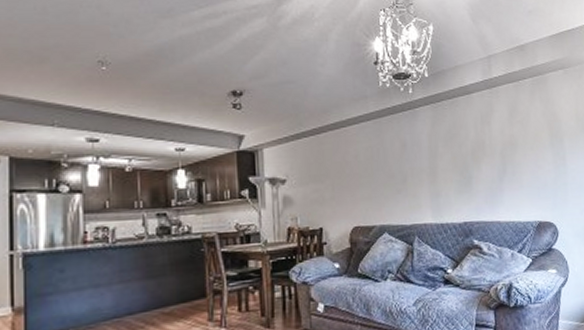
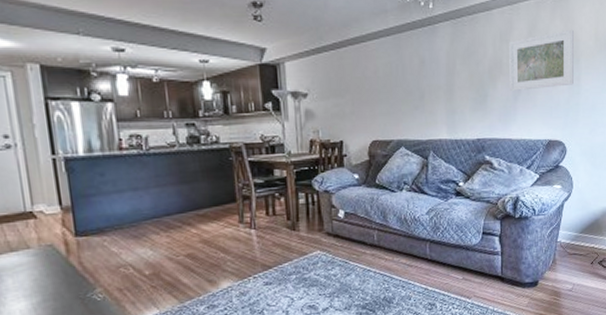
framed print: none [491,110,559,172] -> present [509,29,574,91]

